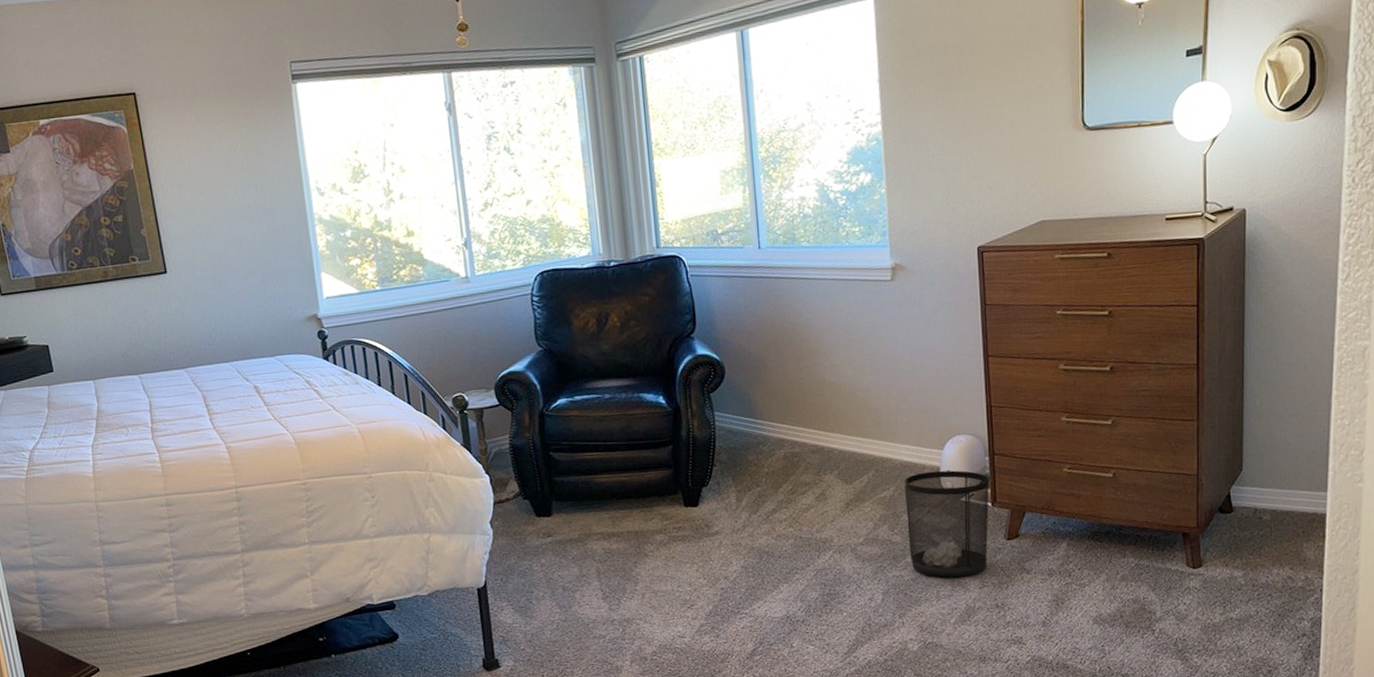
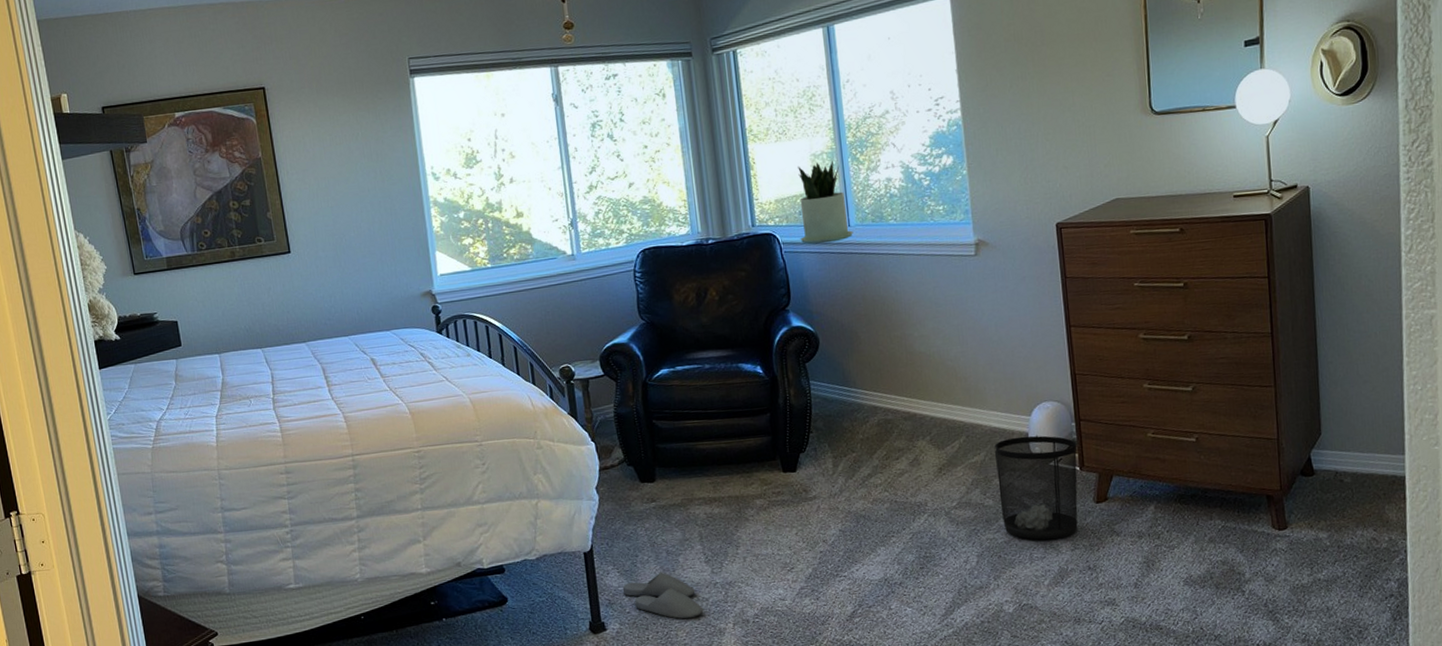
slippers: none [517,608,600,657] -> present [622,572,704,619]
planter: none [706,177,763,268] -> present [797,160,853,245]

